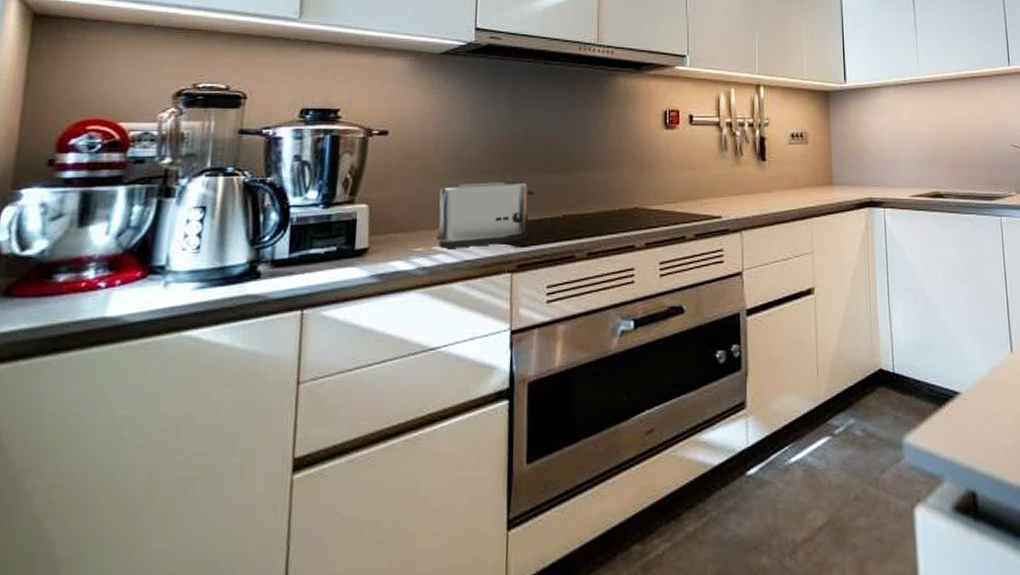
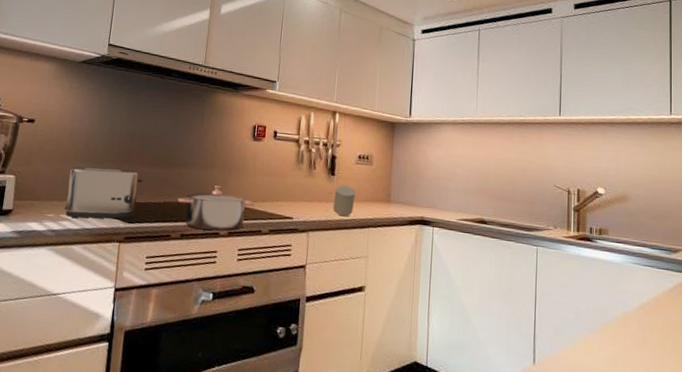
cooking pot: none [577,187,675,245] -> present [175,184,255,232]
canister: none [759,171,795,208] -> present [325,185,358,217]

